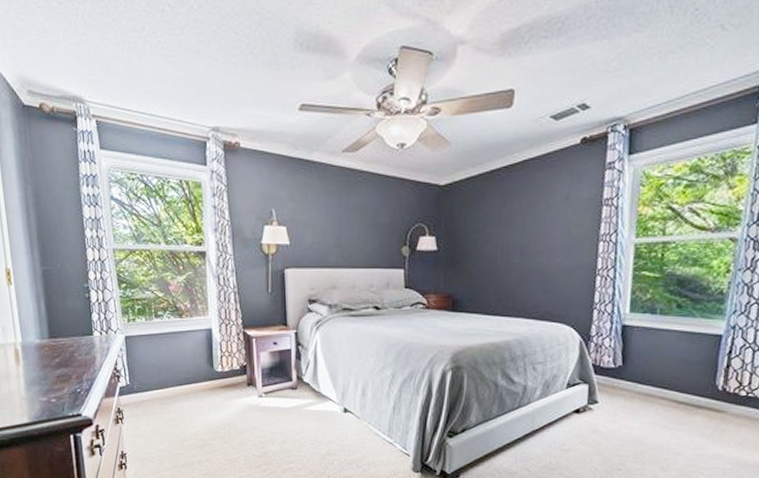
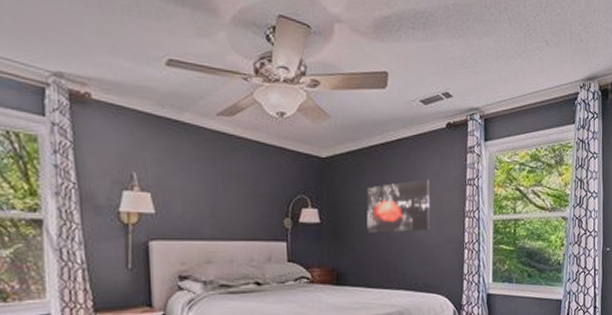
wall art: none [485,201,558,260] -> present [367,179,430,233]

